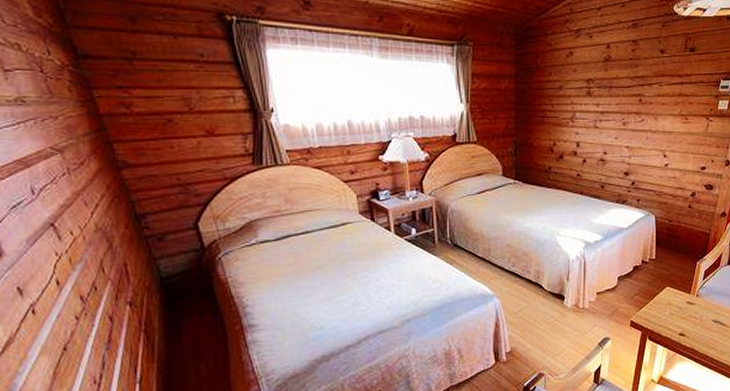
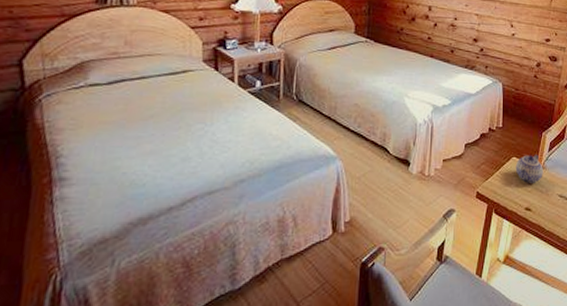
teapot: none [669,283,697,311] -> present [515,154,543,183]

